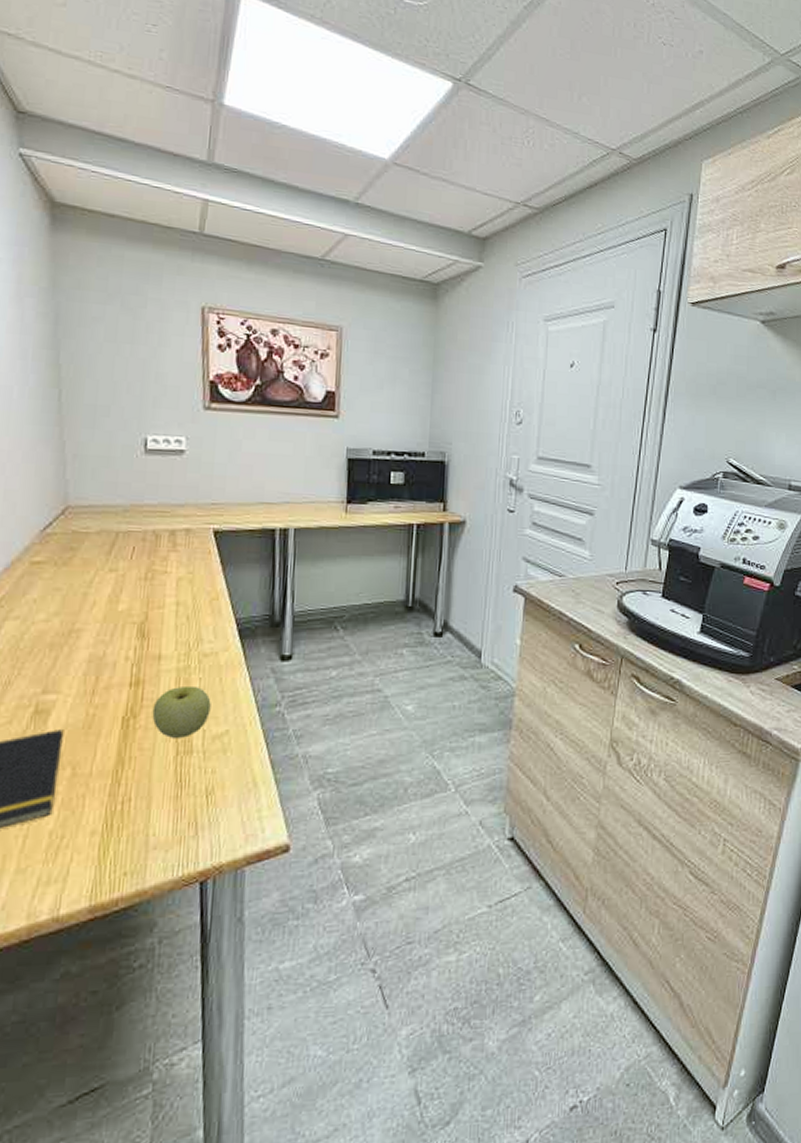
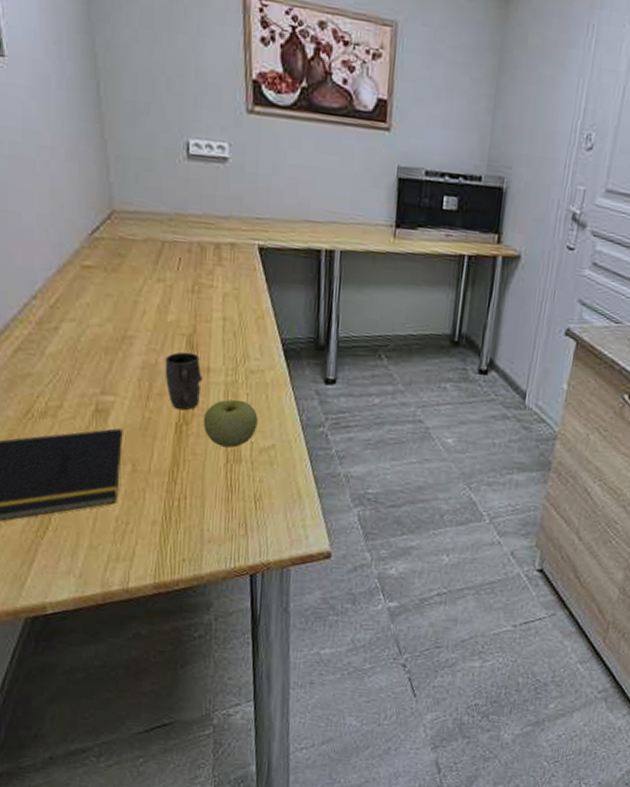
mug: none [113,640,154,703] -> present [165,351,204,411]

